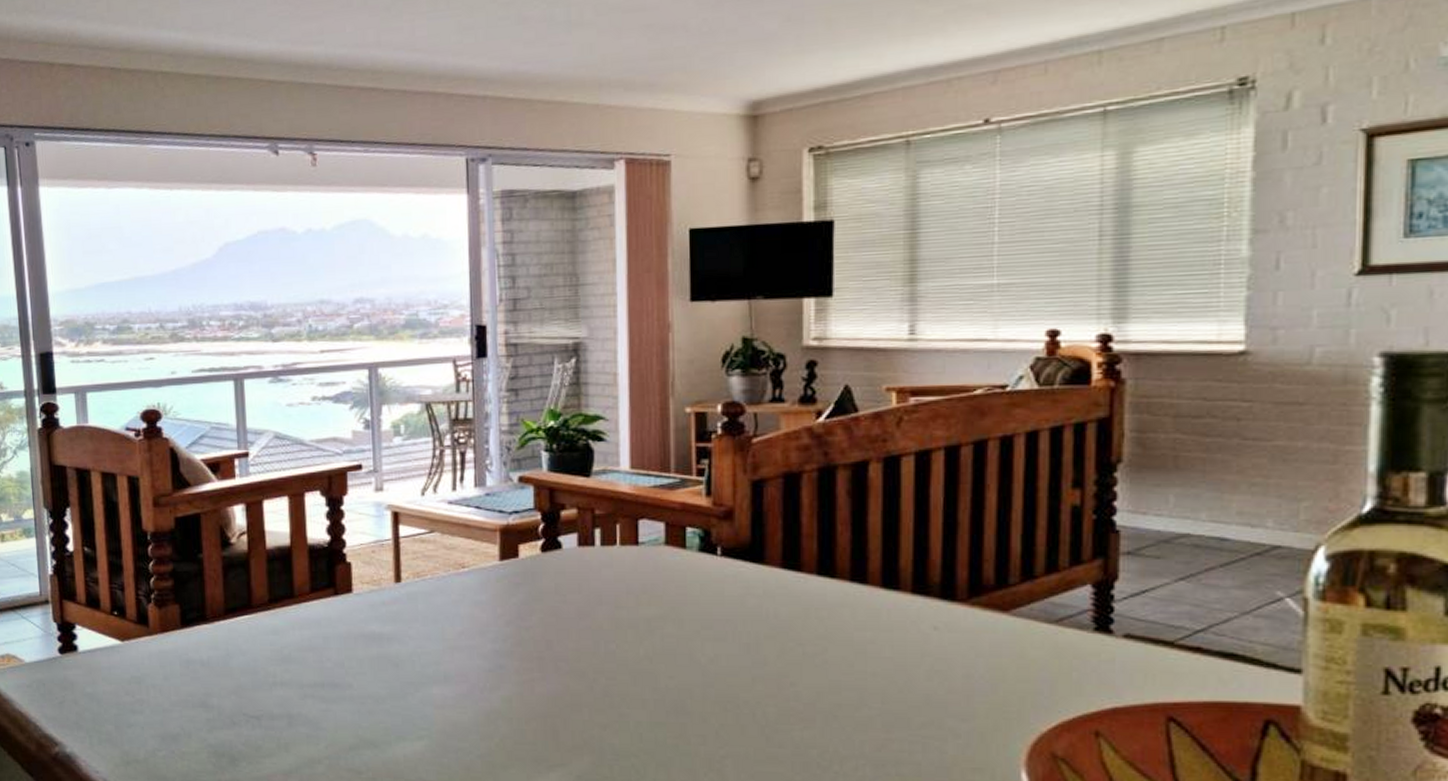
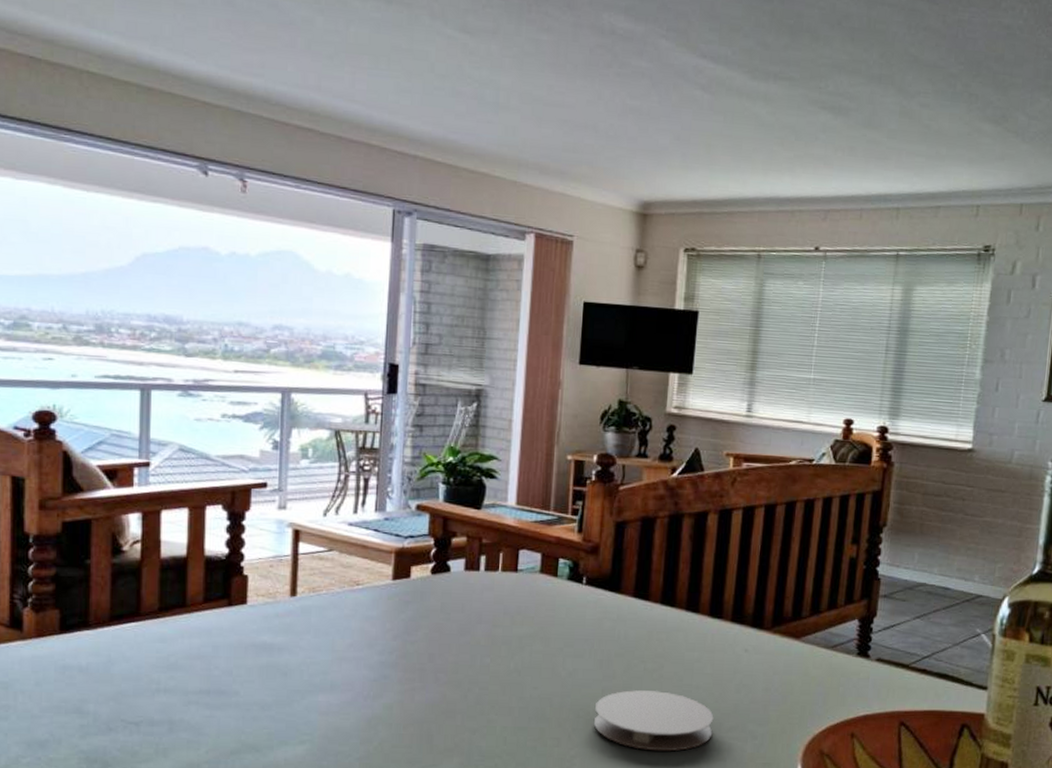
coaster: none [745,679,900,752] -> present [593,690,714,752]

